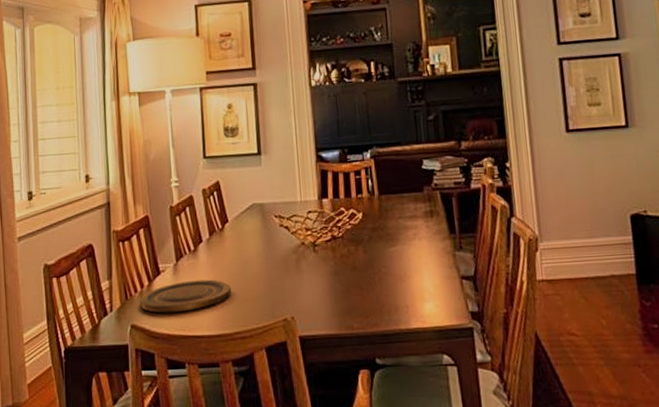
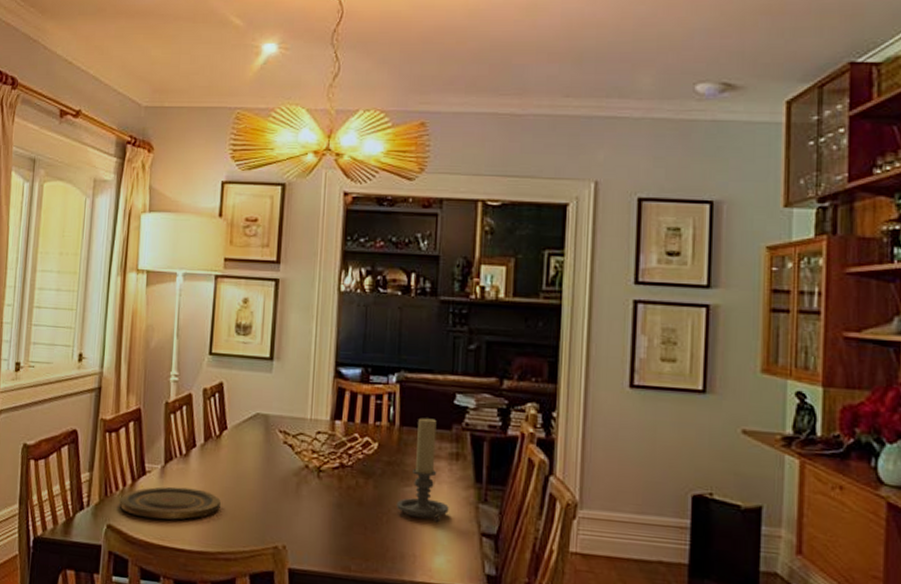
candle holder: none [385,183,431,274] -> present [397,417,449,523]

